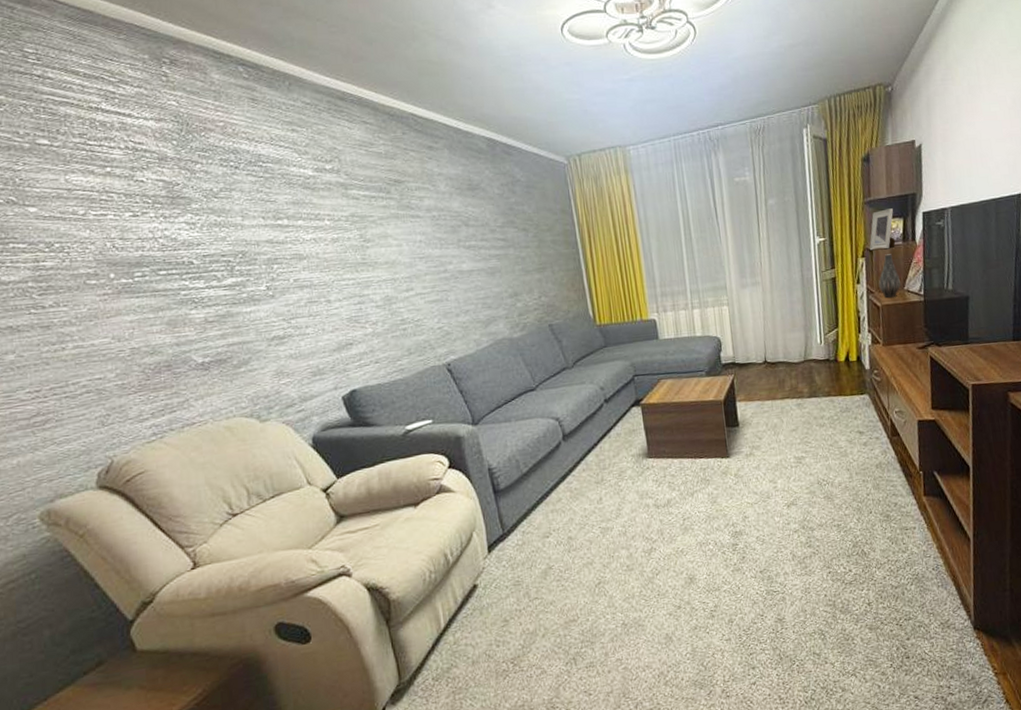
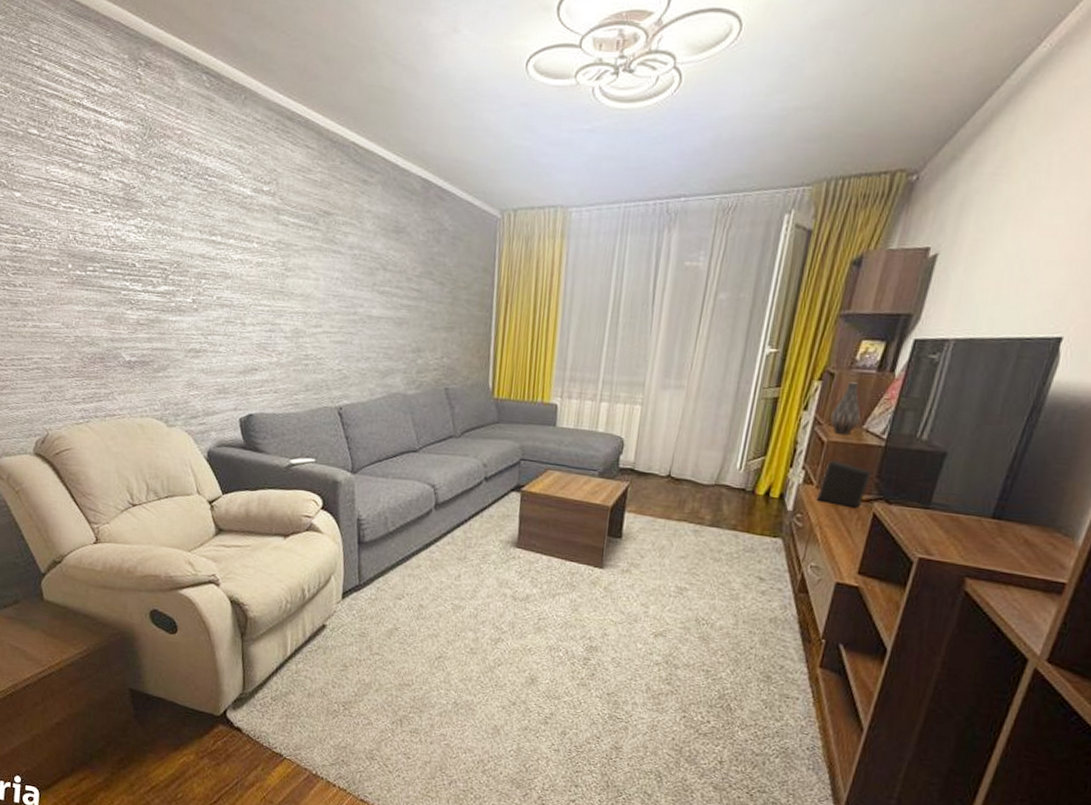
picture frame: present [869,208,896,251] -> none [830,327,877,377]
stereo: none [885,320,921,358] -> present [816,460,872,510]

